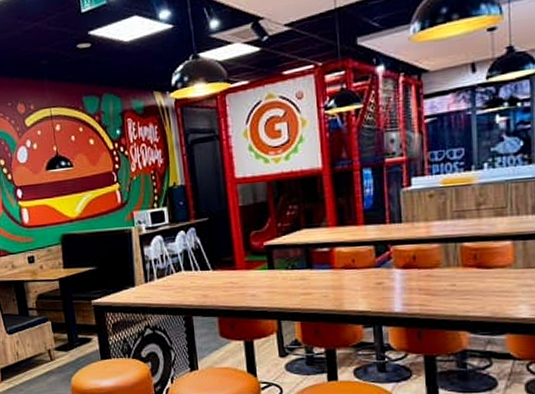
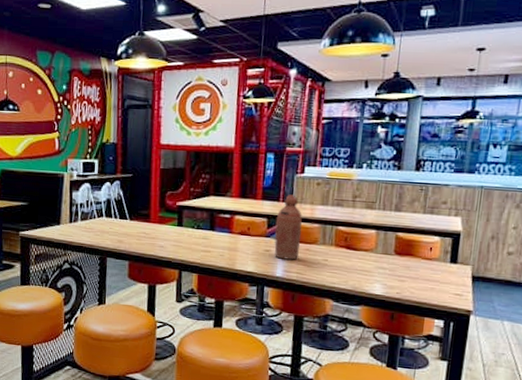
bottle: none [384,213,419,291] -> present [274,194,302,260]

